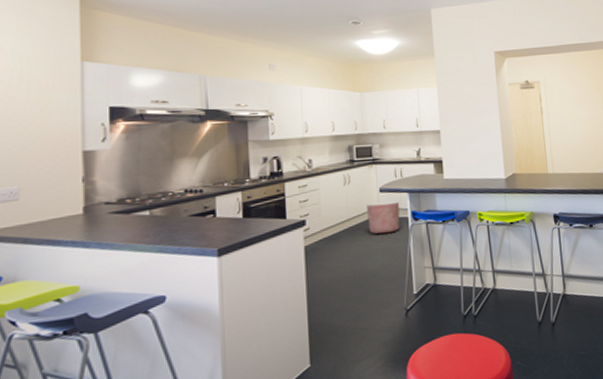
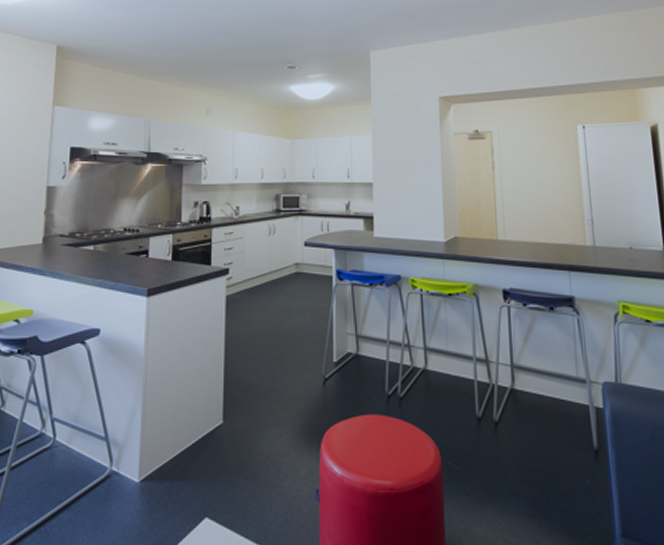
planter: present [367,201,400,234] -> none [290,257,324,292]

